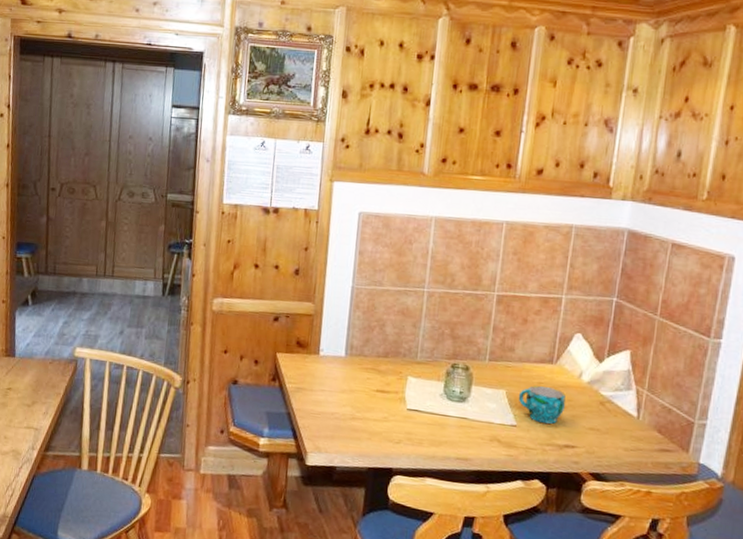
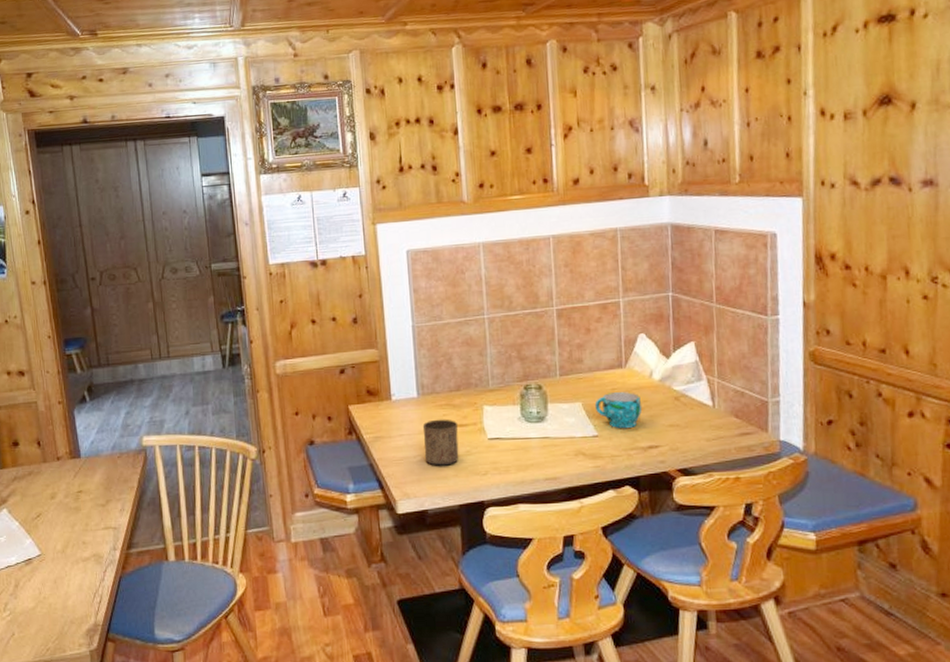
cup: none [341,381,381,428] -> present [422,419,459,466]

